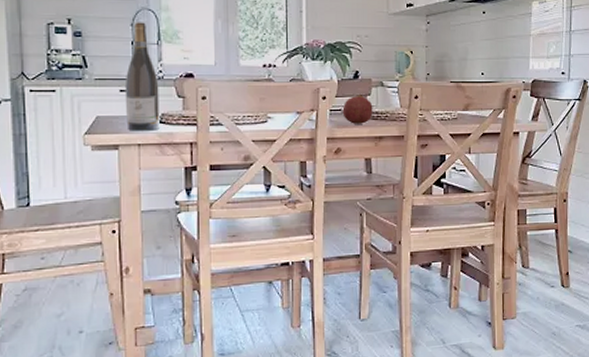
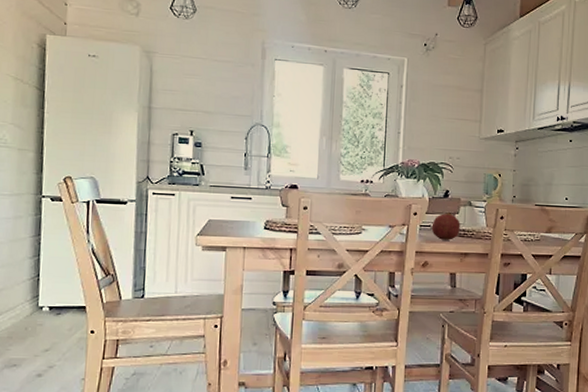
wine bottle: present [124,22,160,131] -> none [234,136,266,236]

